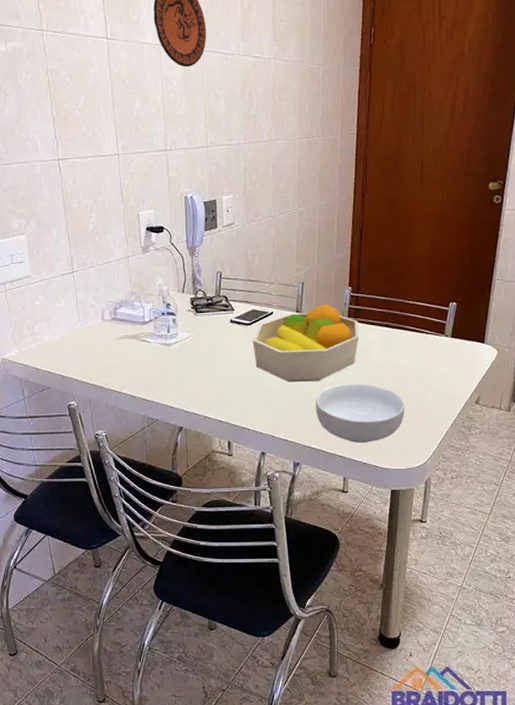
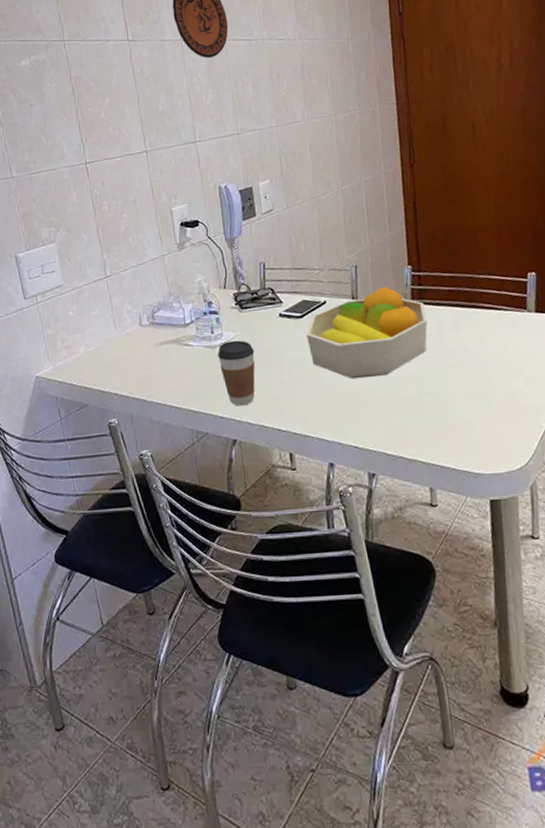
coffee cup: none [172,340,205,398] -> present [218,340,255,406]
cereal bowl: present [316,383,405,443] -> none [385,374,494,445]

